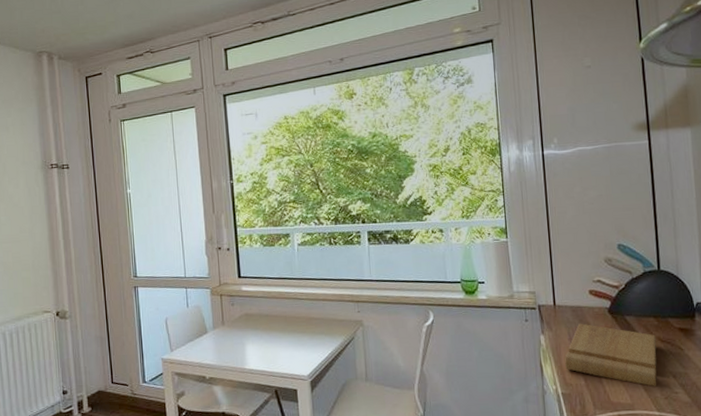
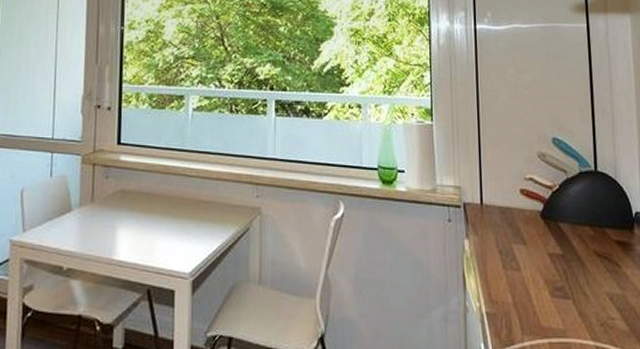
cutting board: present [565,323,657,386] -> none [491,228,592,309]

